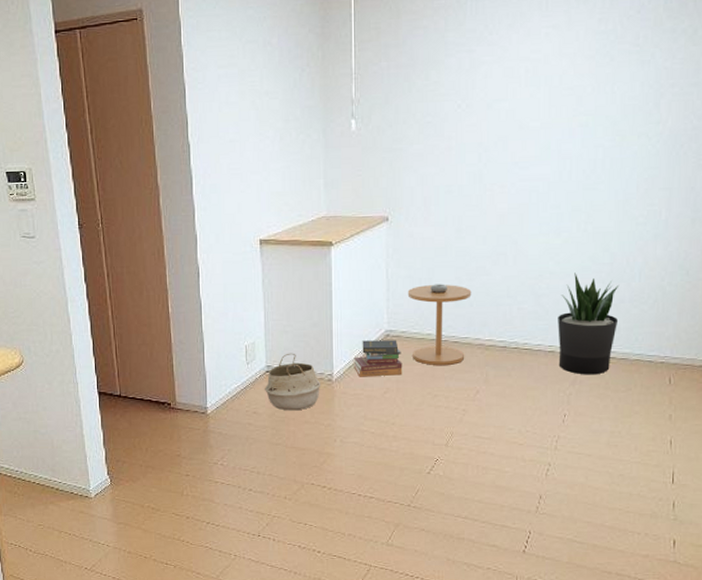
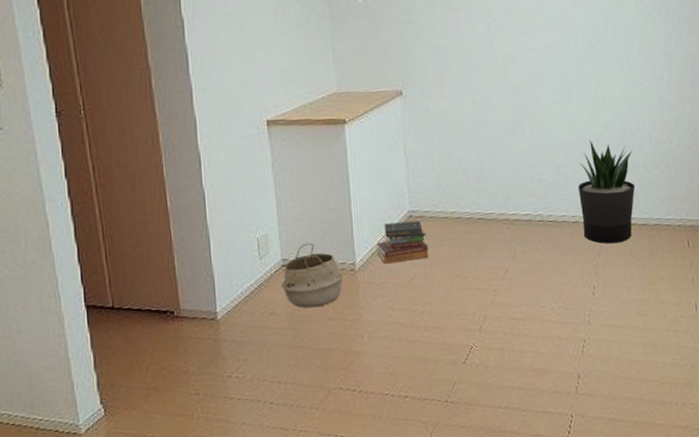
side table: present [407,284,472,365] -> none [427,158,493,245]

